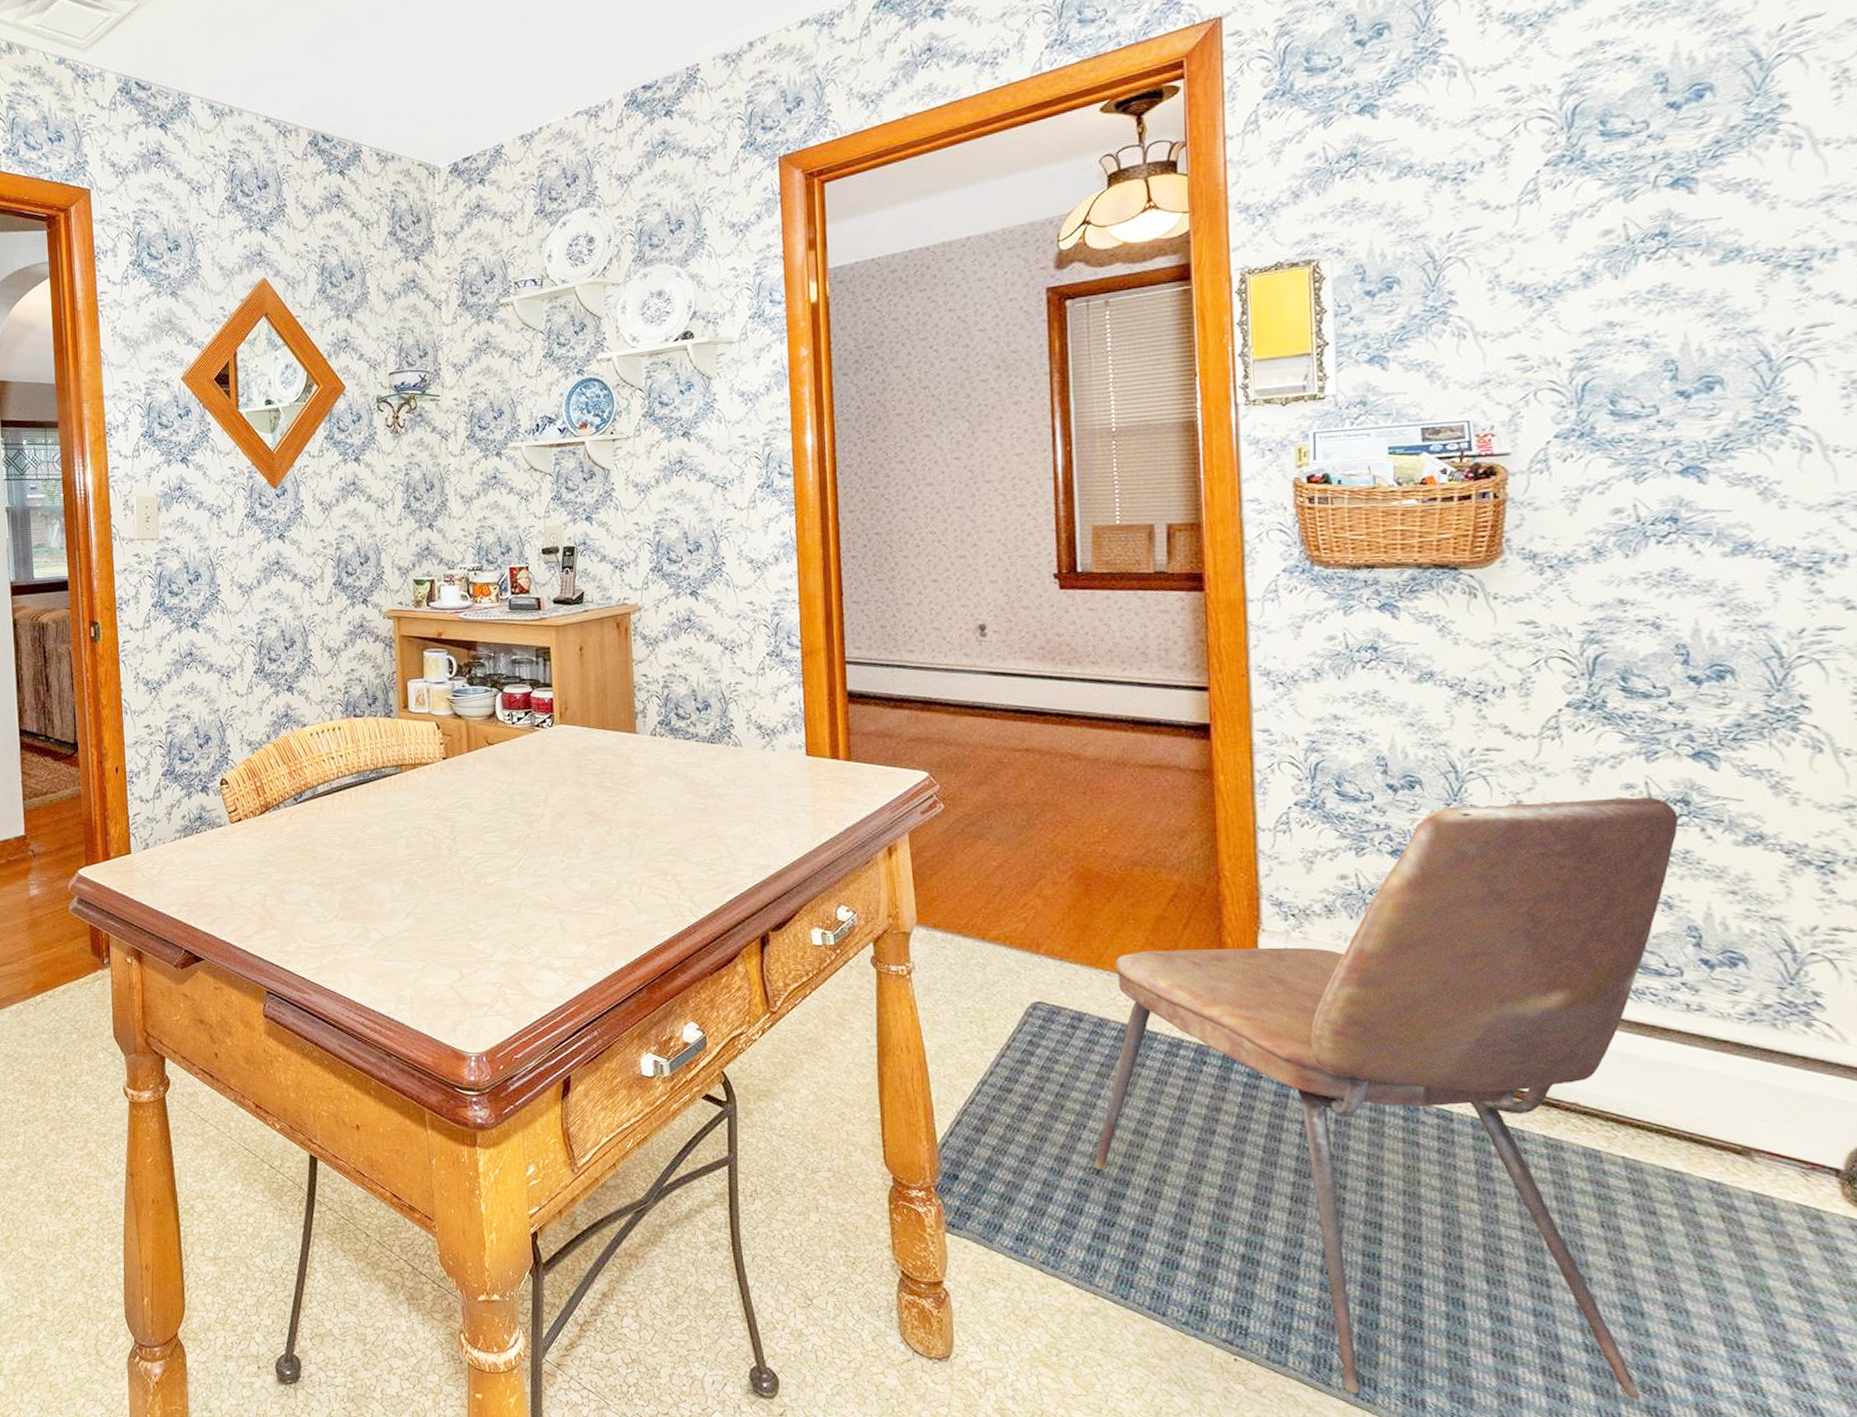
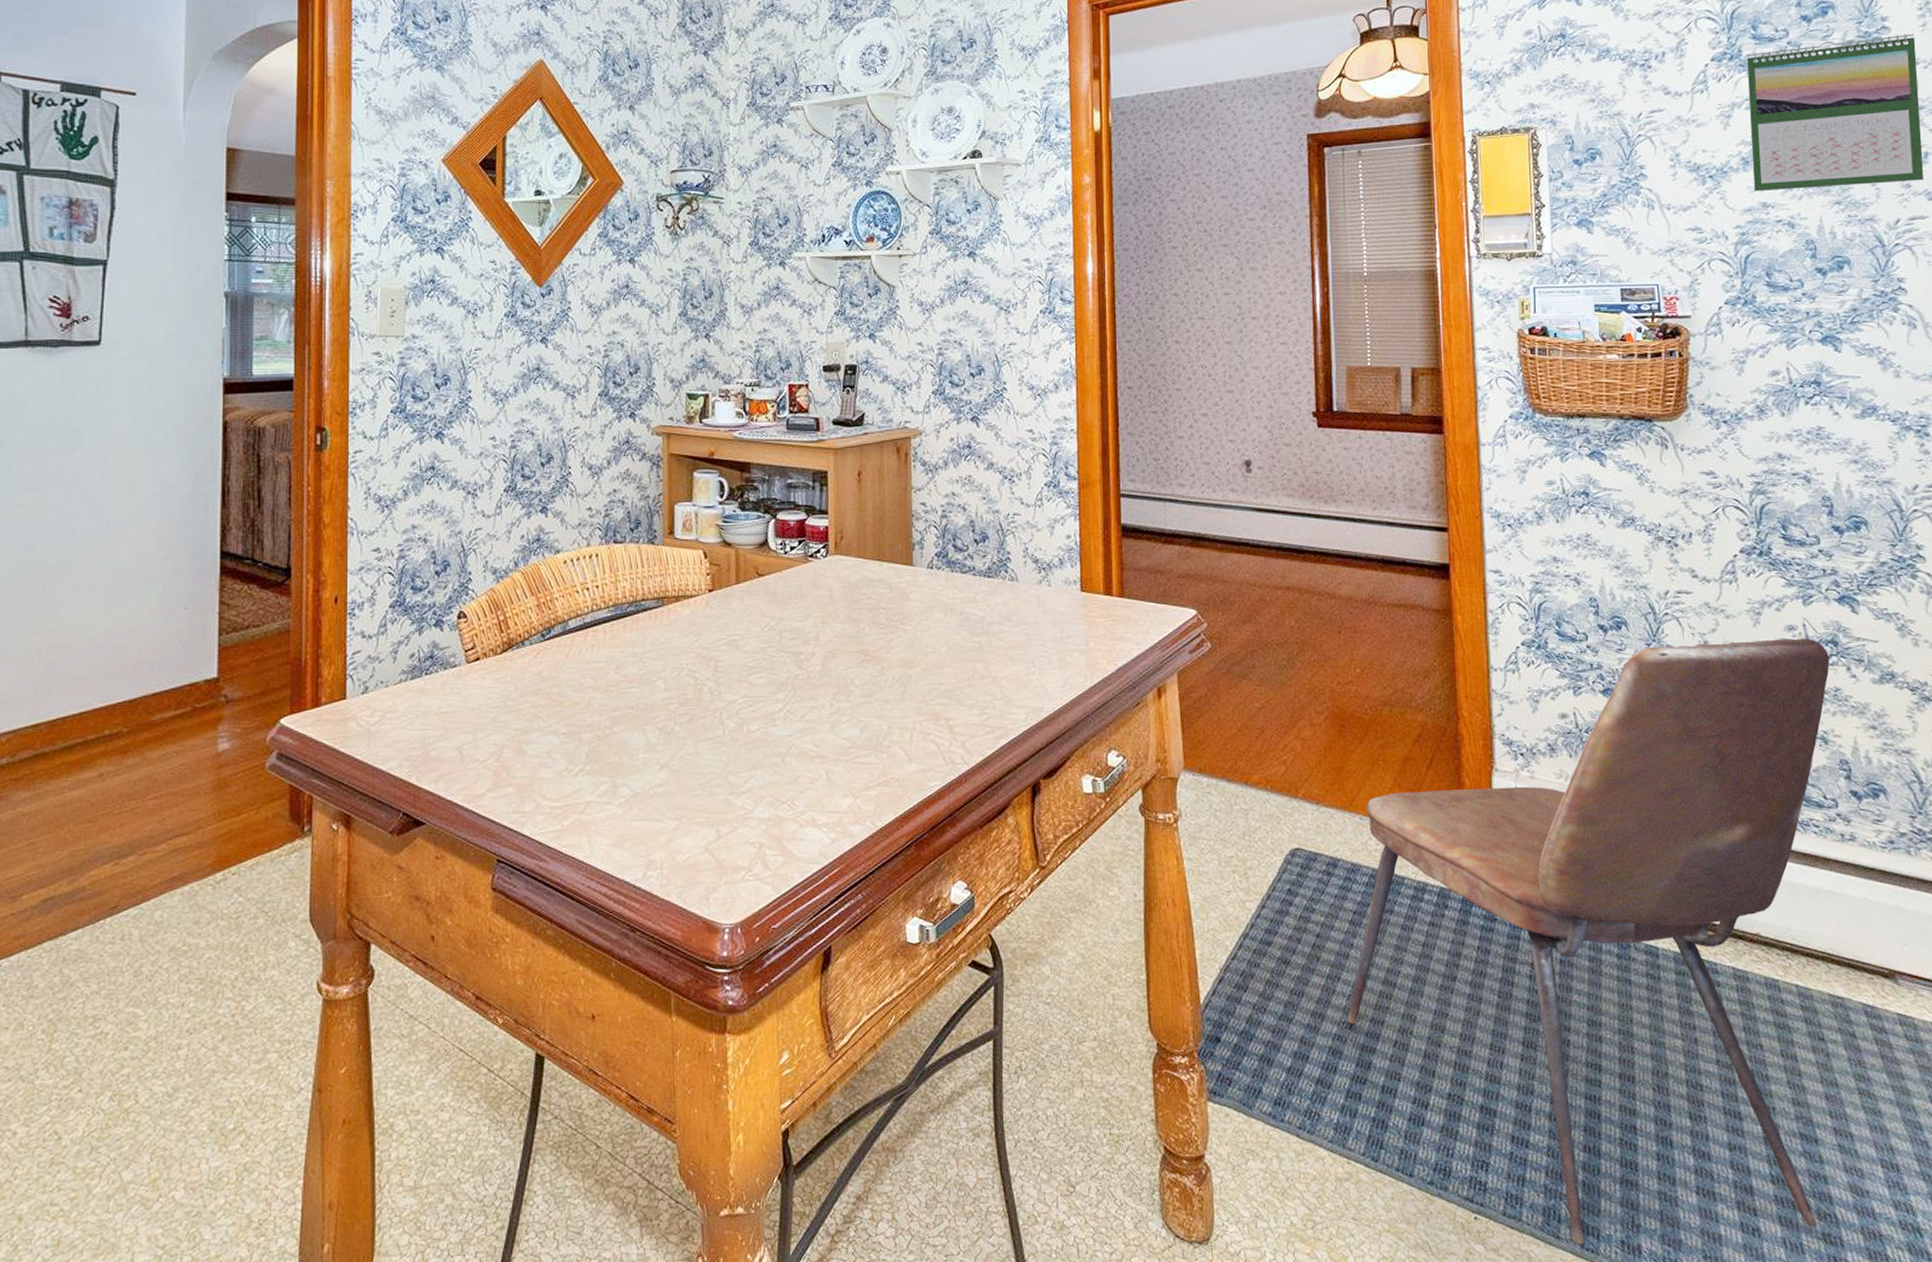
calendar: none [1591,109,1831,310] -> present [1746,34,1924,192]

